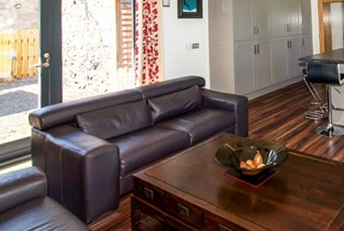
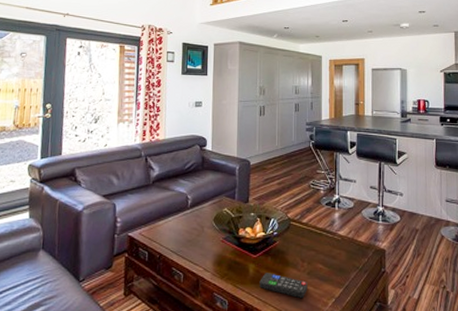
remote control: none [262,201,307,222] -> present [259,273,308,298]

